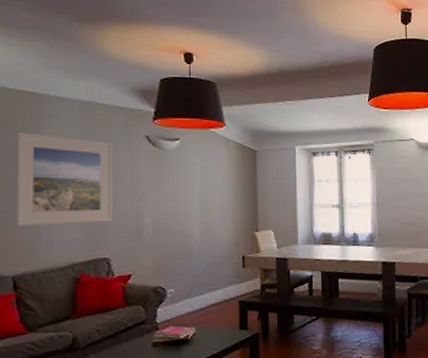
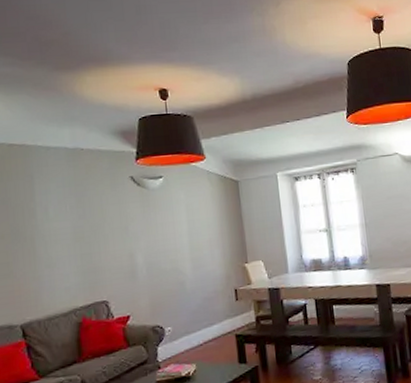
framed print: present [15,131,114,226] -> none [10,184,108,276]

